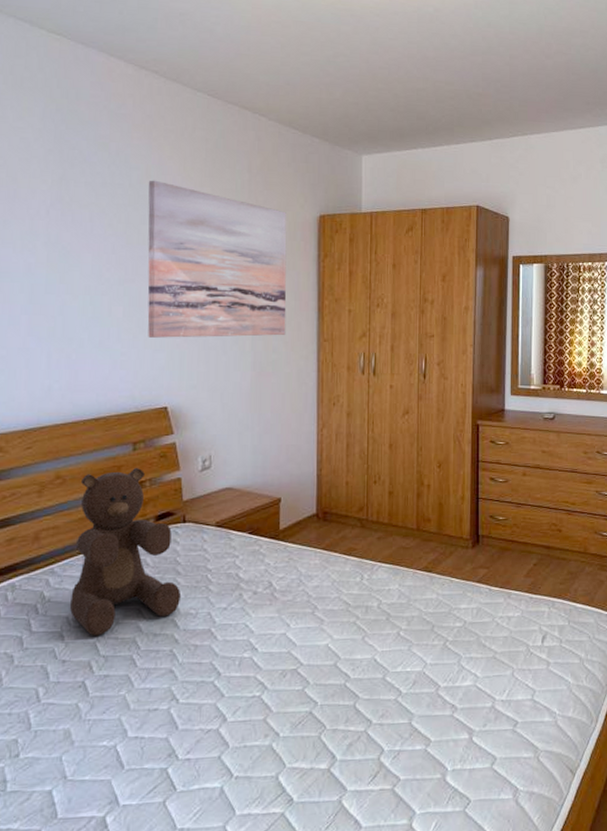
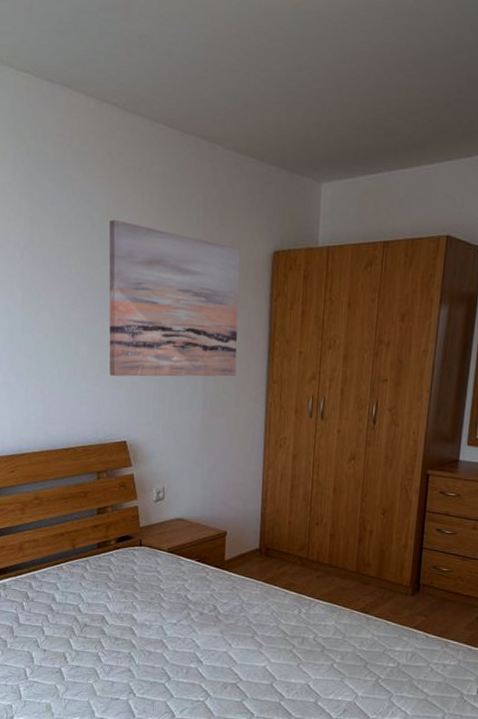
teddy bear: present [69,467,180,636] -> none [48,494,137,634]

